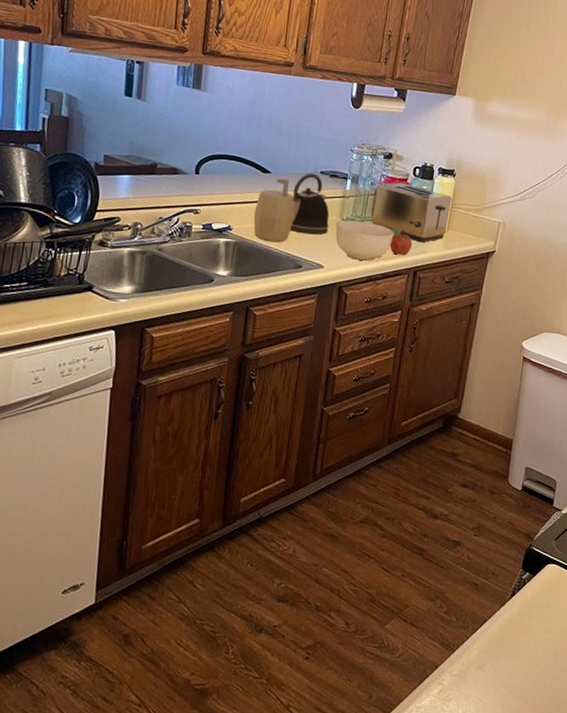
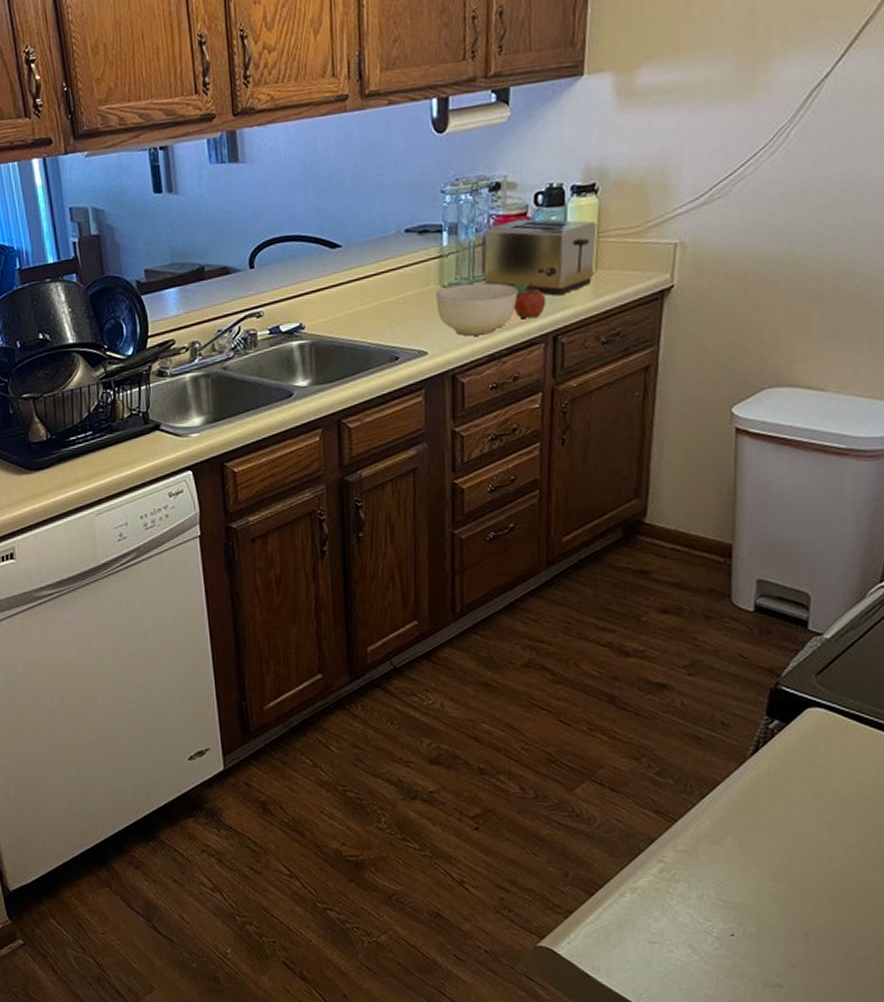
soap dispenser: present [253,178,295,242] -> none [328,249,380,334]
kettle: present [291,173,330,235] -> none [372,234,428,316]

